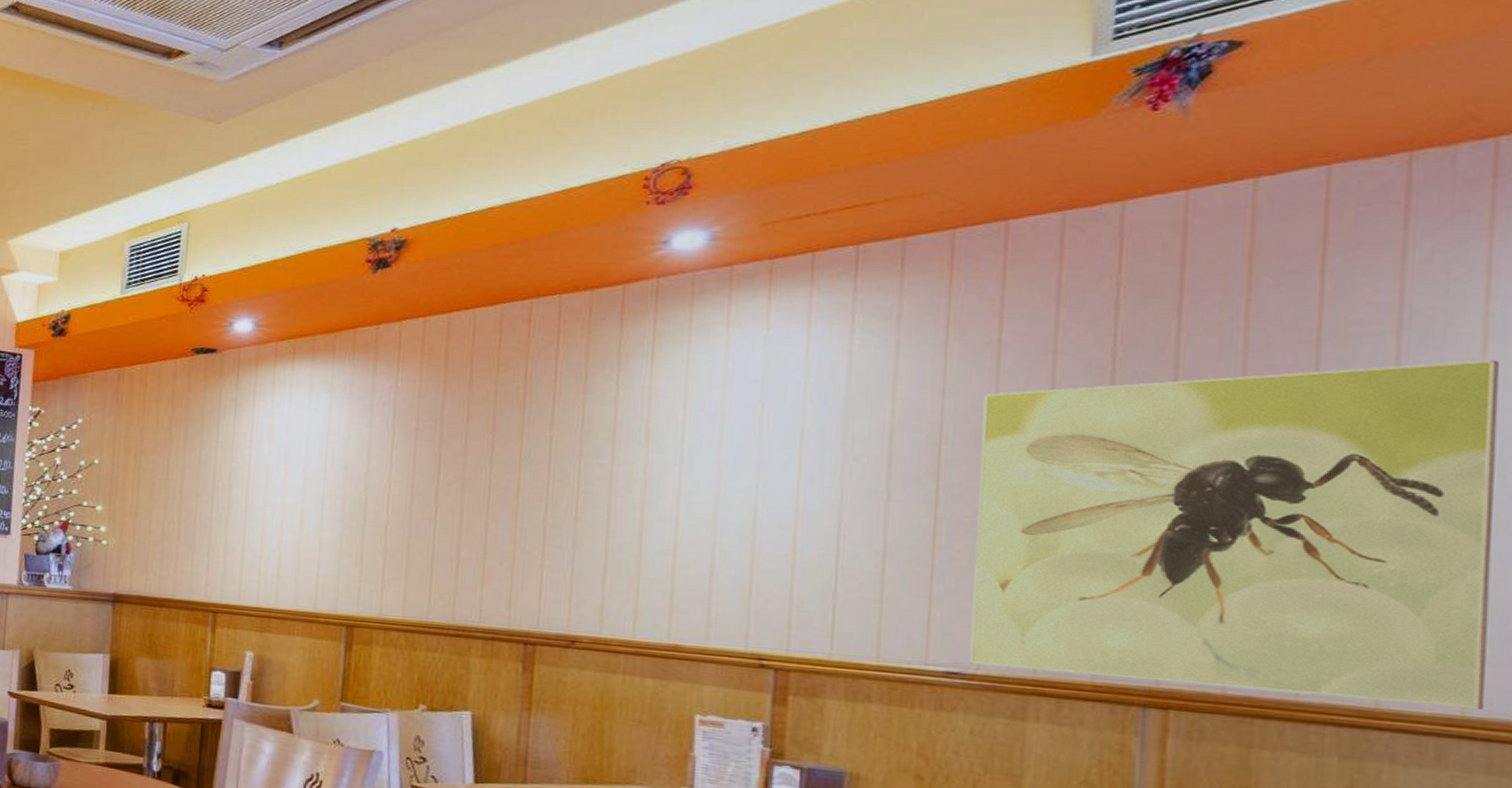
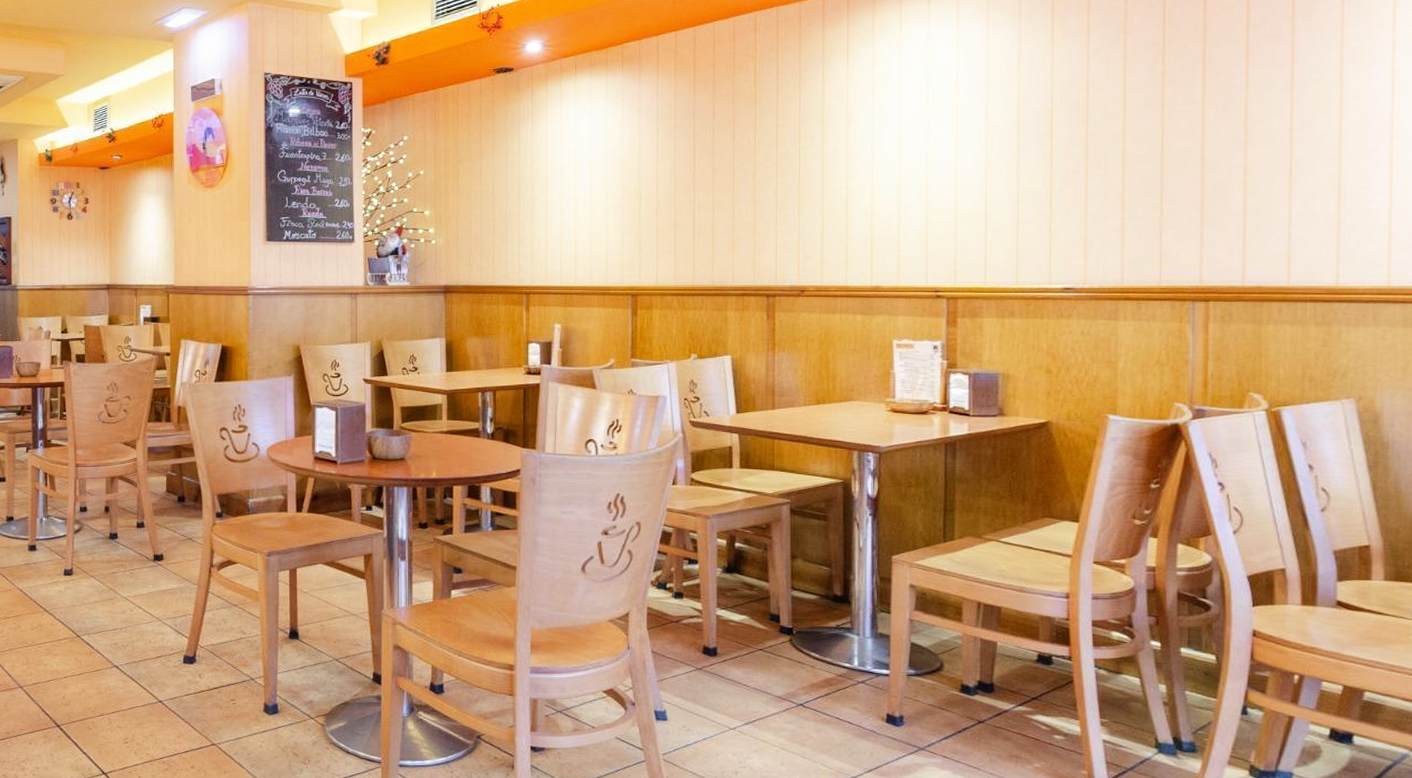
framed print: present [969,360,1500,709] -> none [1078,23,1404,281]

